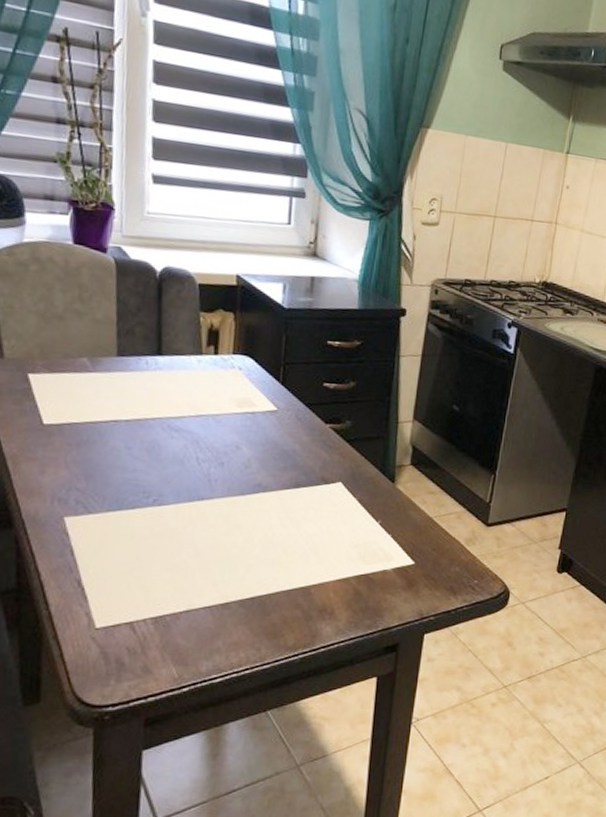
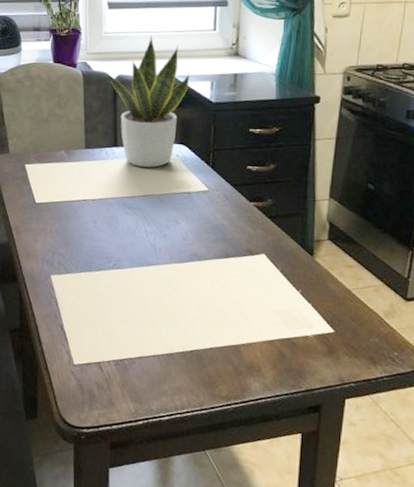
potted plant: none [146,221,257,382] -> present [105,34,189,168]

